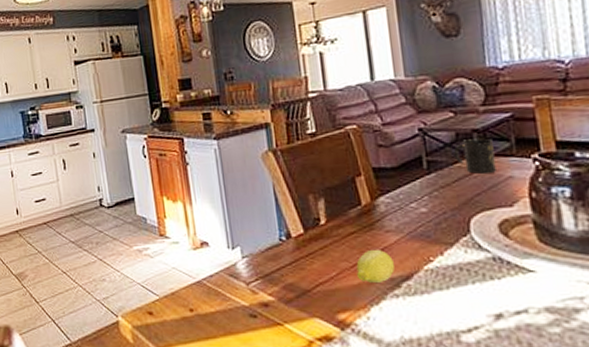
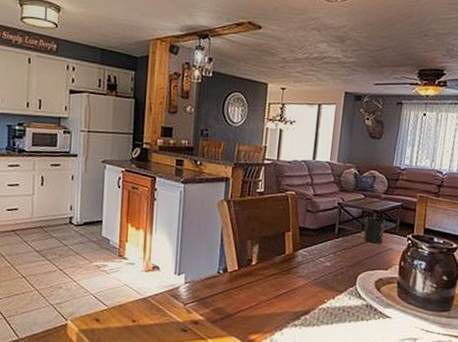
fruit: present [356,249,394,283] -> none [270,289,299,314]

